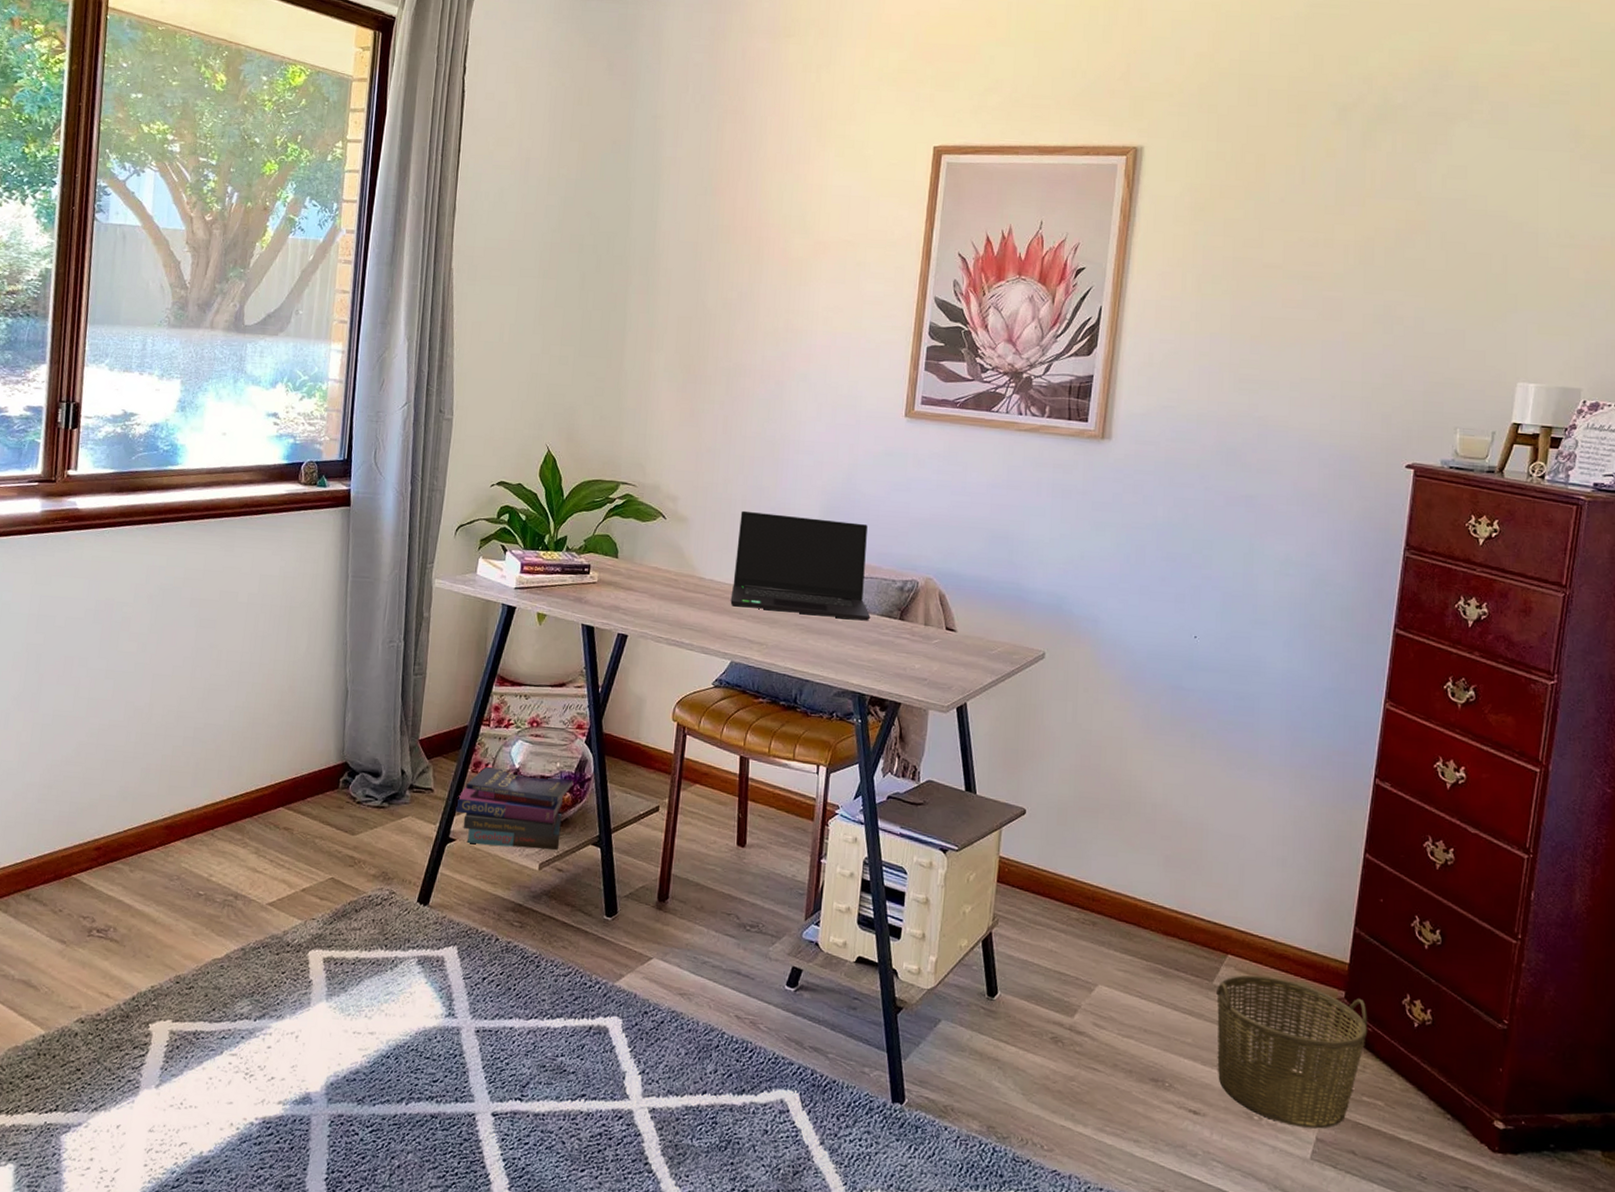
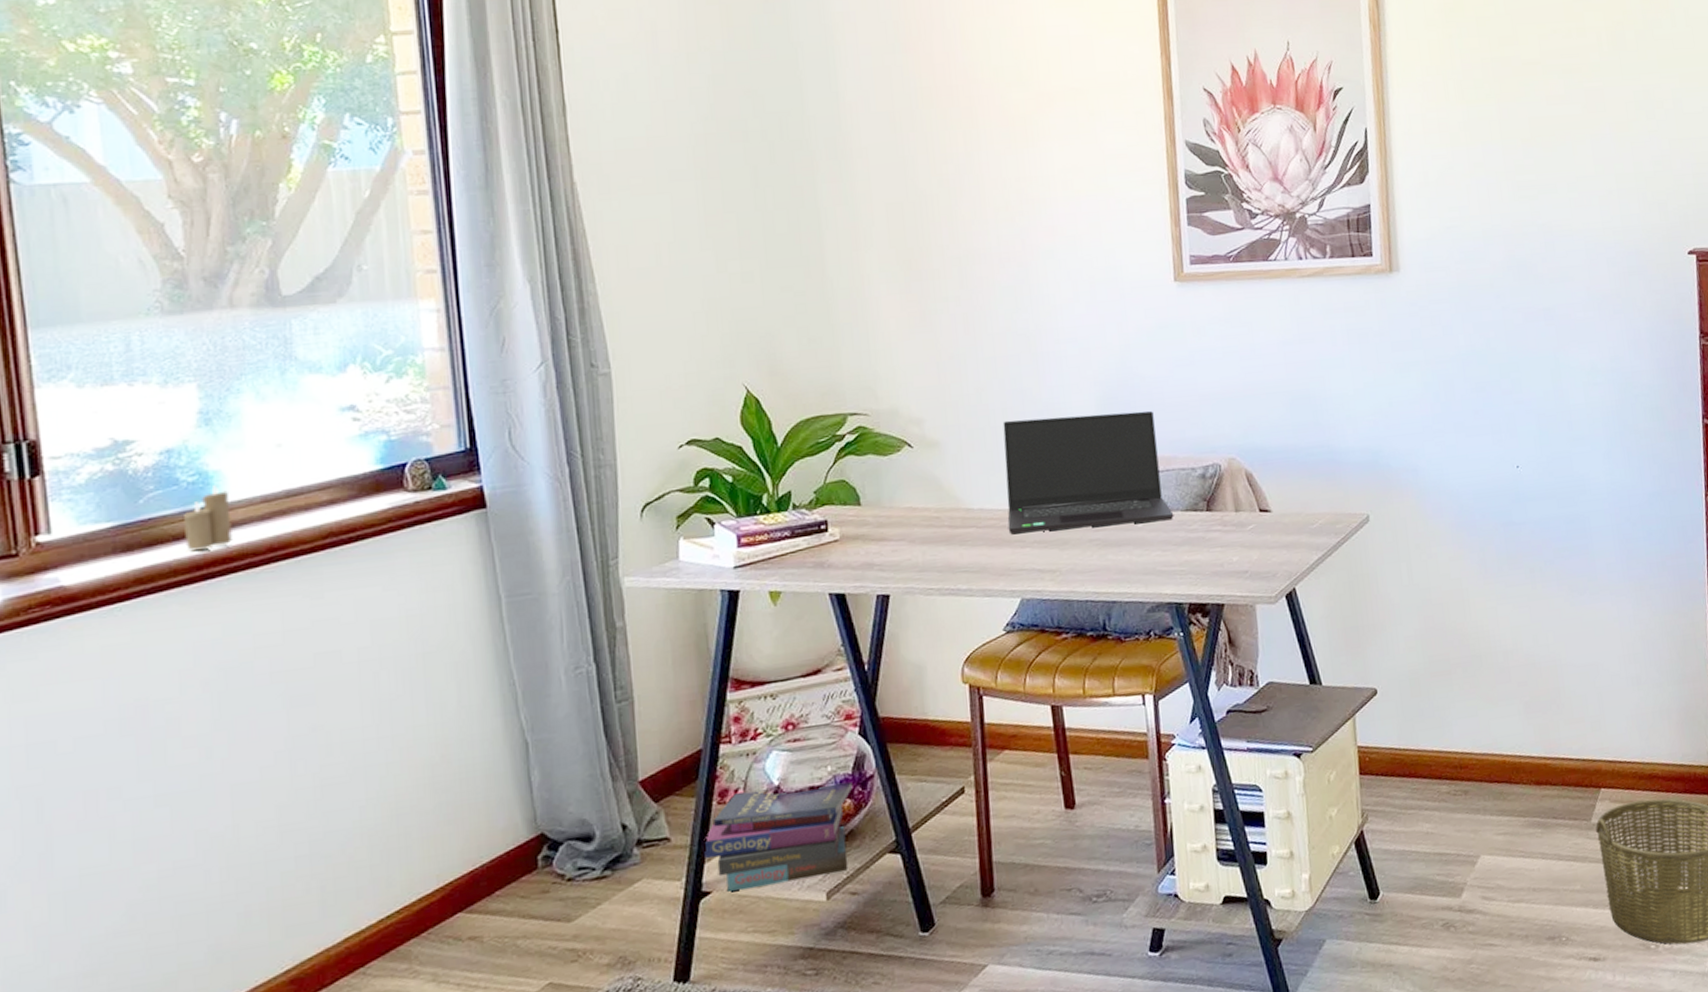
candle: none [155,455,188,501] -> present [182,485,233,551]

